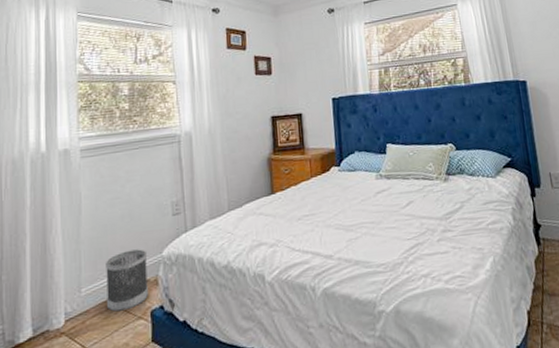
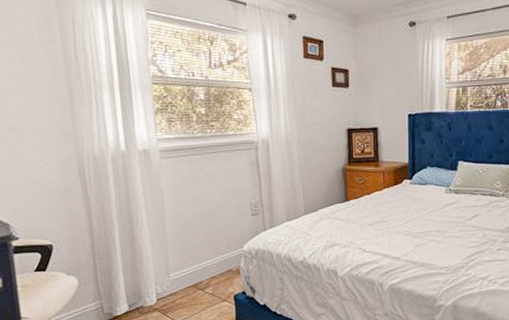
wastebasket: present [106,249,148,312] -> none [191,243,231,294]

